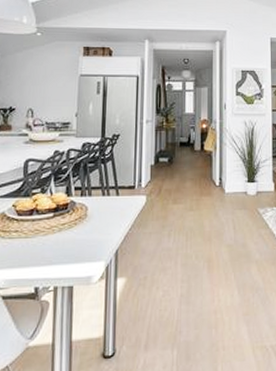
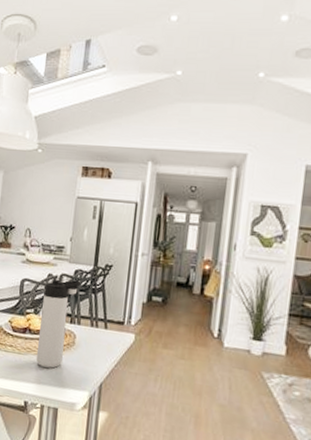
thermos bottle: none [45,153,90,246] -> present [36,279,81,369]

